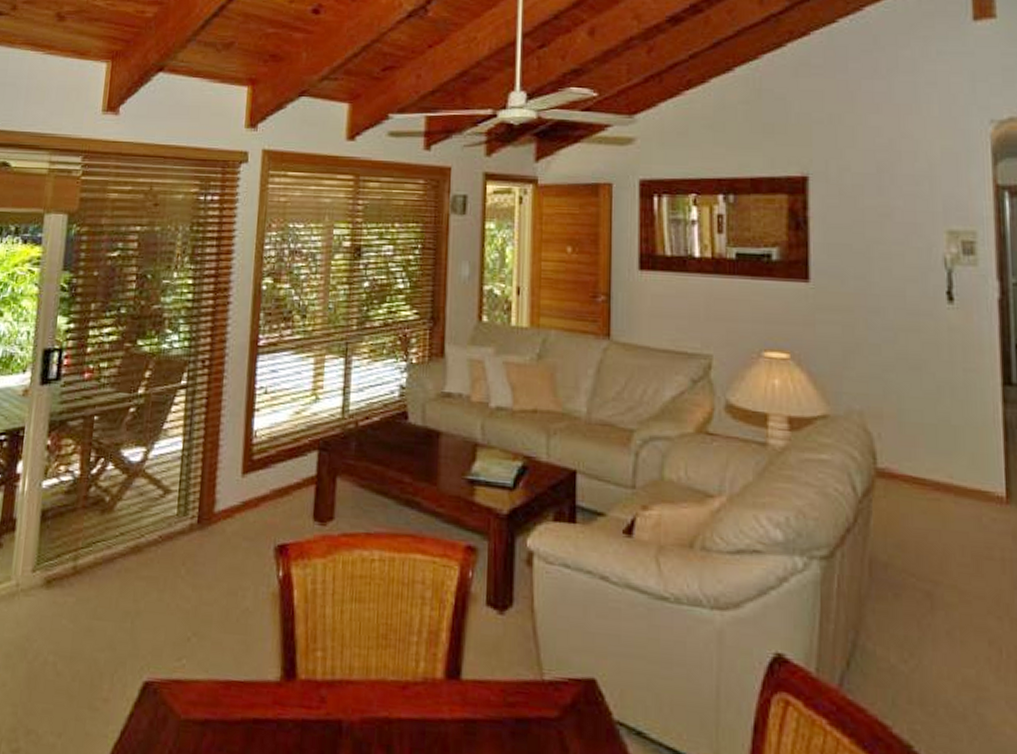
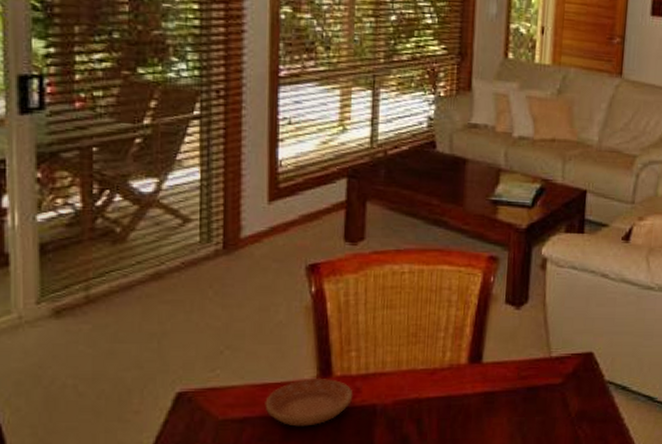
saucer: none [227,679,318,739] -> present [265,377,353,427]

